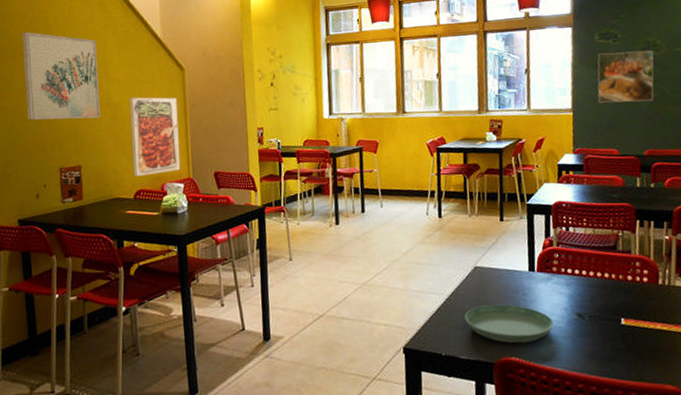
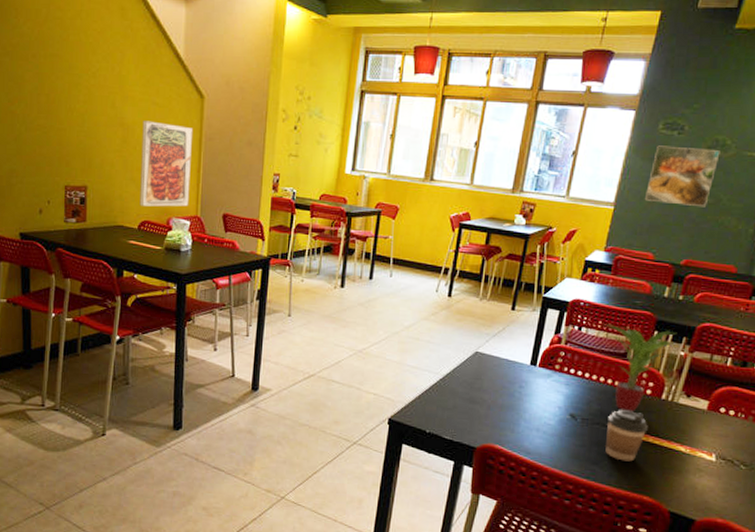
wall art: present [22,32,101,120] -> none [35,31,113,138]
saucer: present [465,304,554,344] -> none [455,391,544,434]
potted plant: none [587,216,658,303] -> present [603,323,677,412]
coffee cup: none [613,301,654,353] -> present [604,410,648,462]

